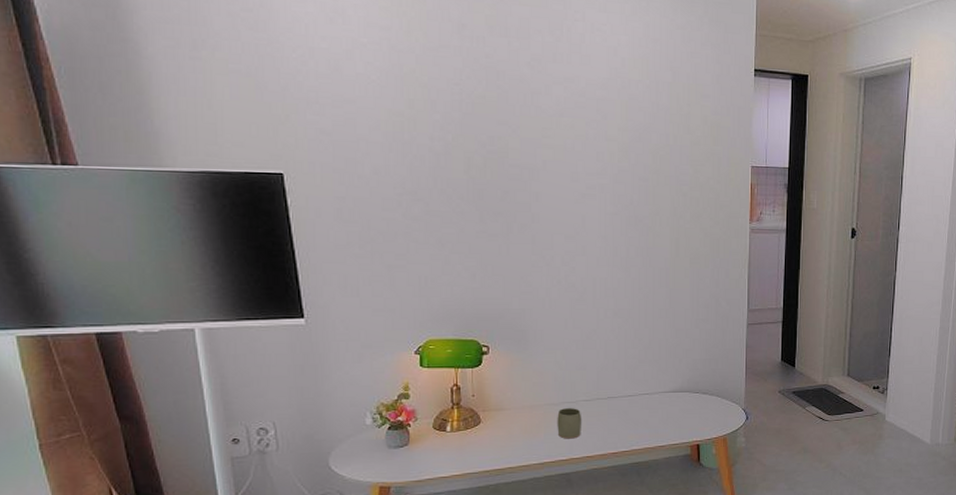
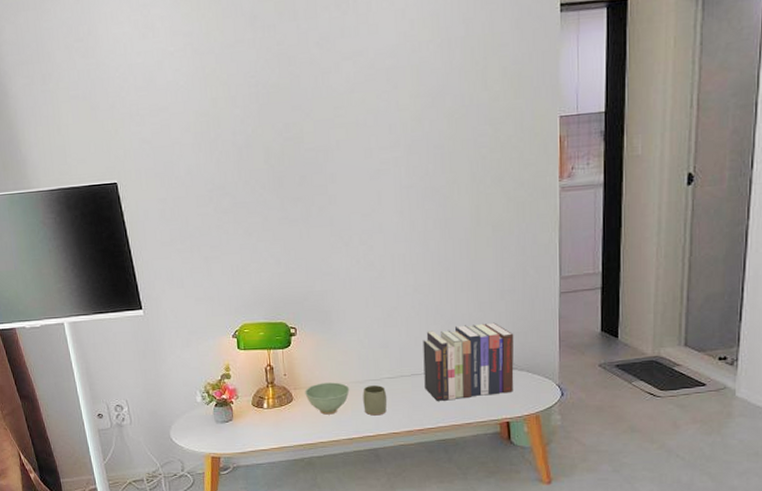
bowl: none [494,404,544,438] -> present [305,382,350,415]
books: none [620,349,706,424] -> present [423,322,514,401]

